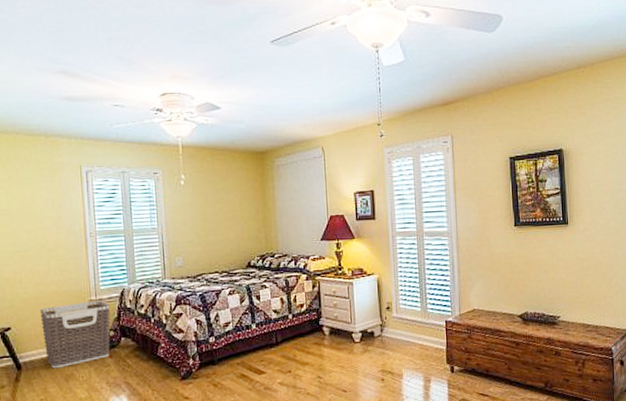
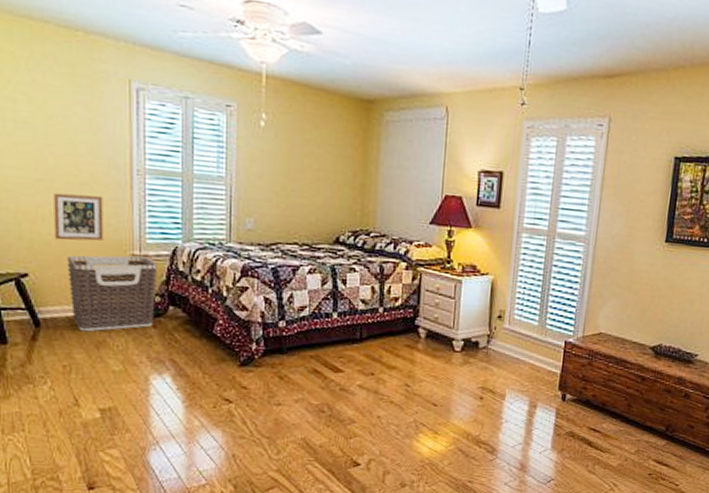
picture frame: none [28,258,67,297] -> present [54,193,104,241]

